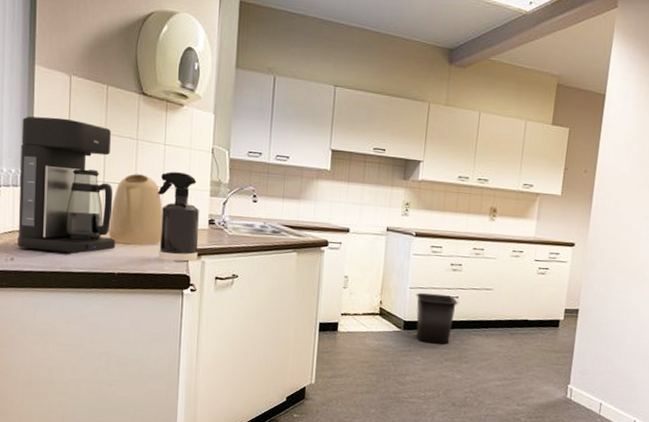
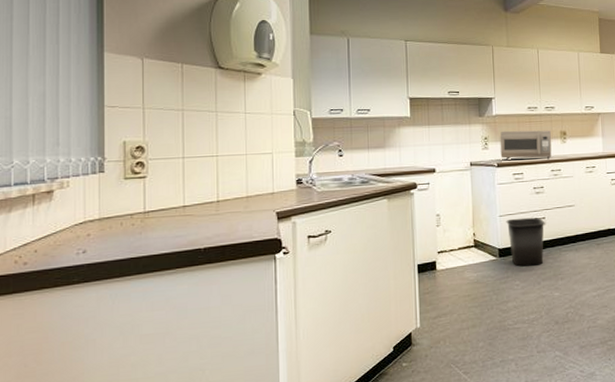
coffee maker: present [17,116,116,254] -> none [90,100,201,239]
kettle: present [108,174,163,245] -> none [191,145,248,218]
spray bottle: present [157,171,199,262] -> none [240,138,288,227]
microwave: none [420,198,481,237] -> present [499,130,552,161]

